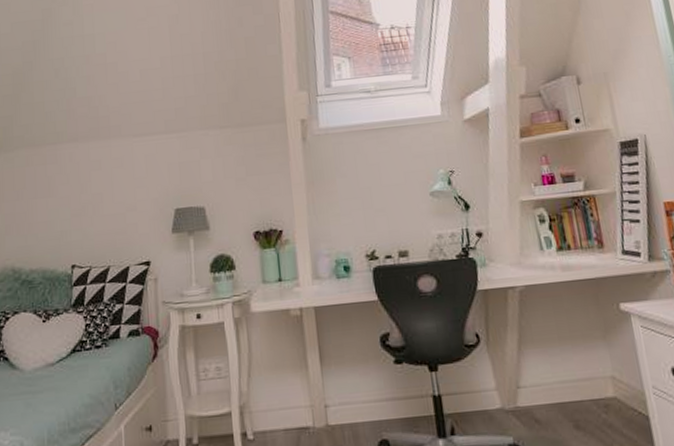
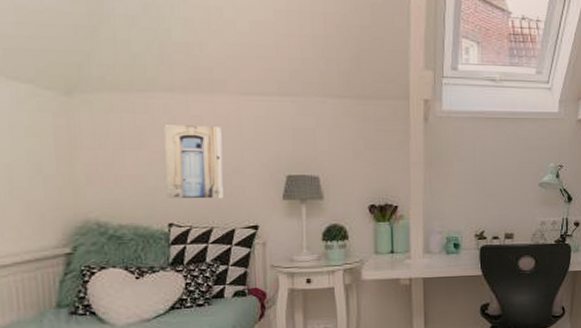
wall art: none [69,169,119,241] -> present [164,125,223,199]

